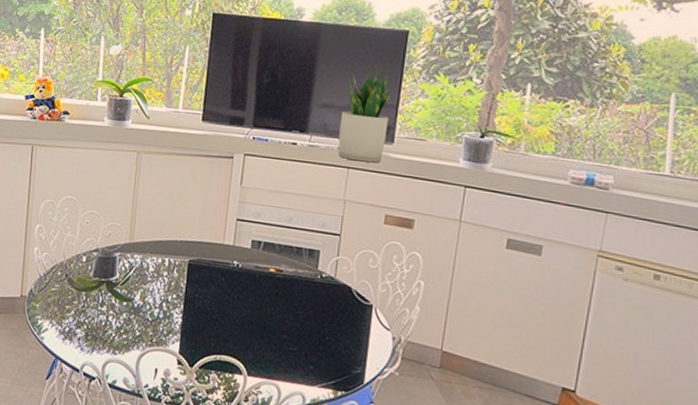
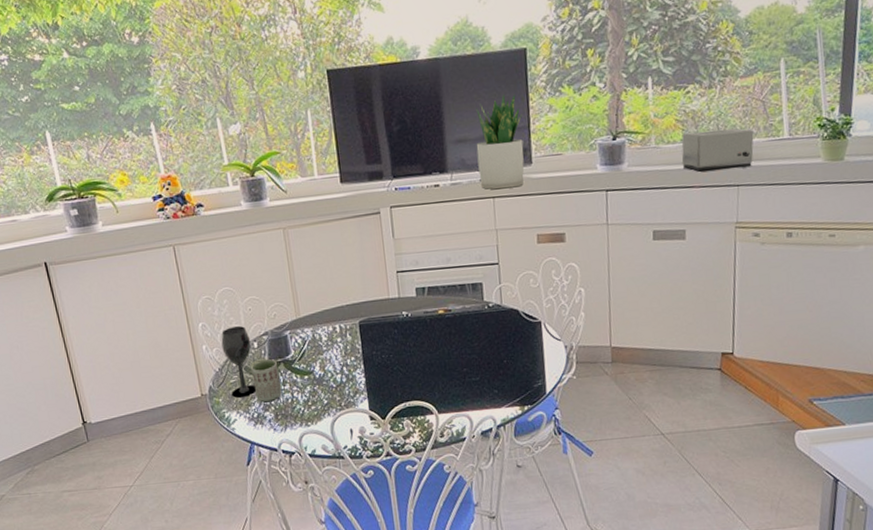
wine glass: none [49,235,81,310] -> present [221,326,256,399]
cup: none [72,275,100,320] -> present [251,359,282,403]
toaster: none [549,147,632,196] -> present [681,128,754,173]

